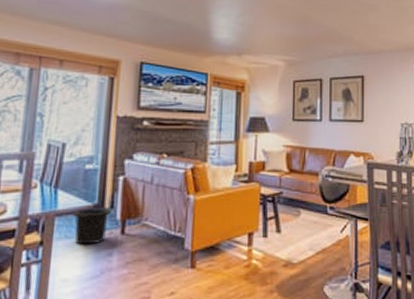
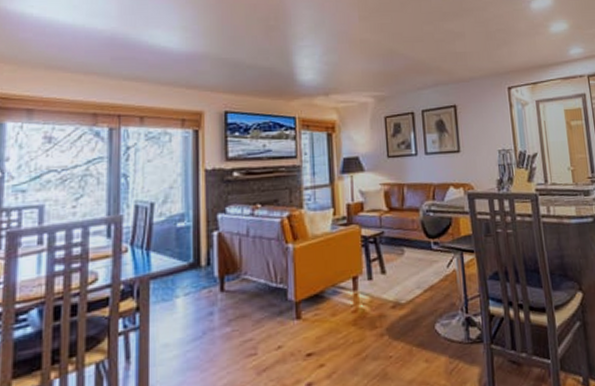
trash can: present [73,208,111,245] -> none [168,266,207,307]

